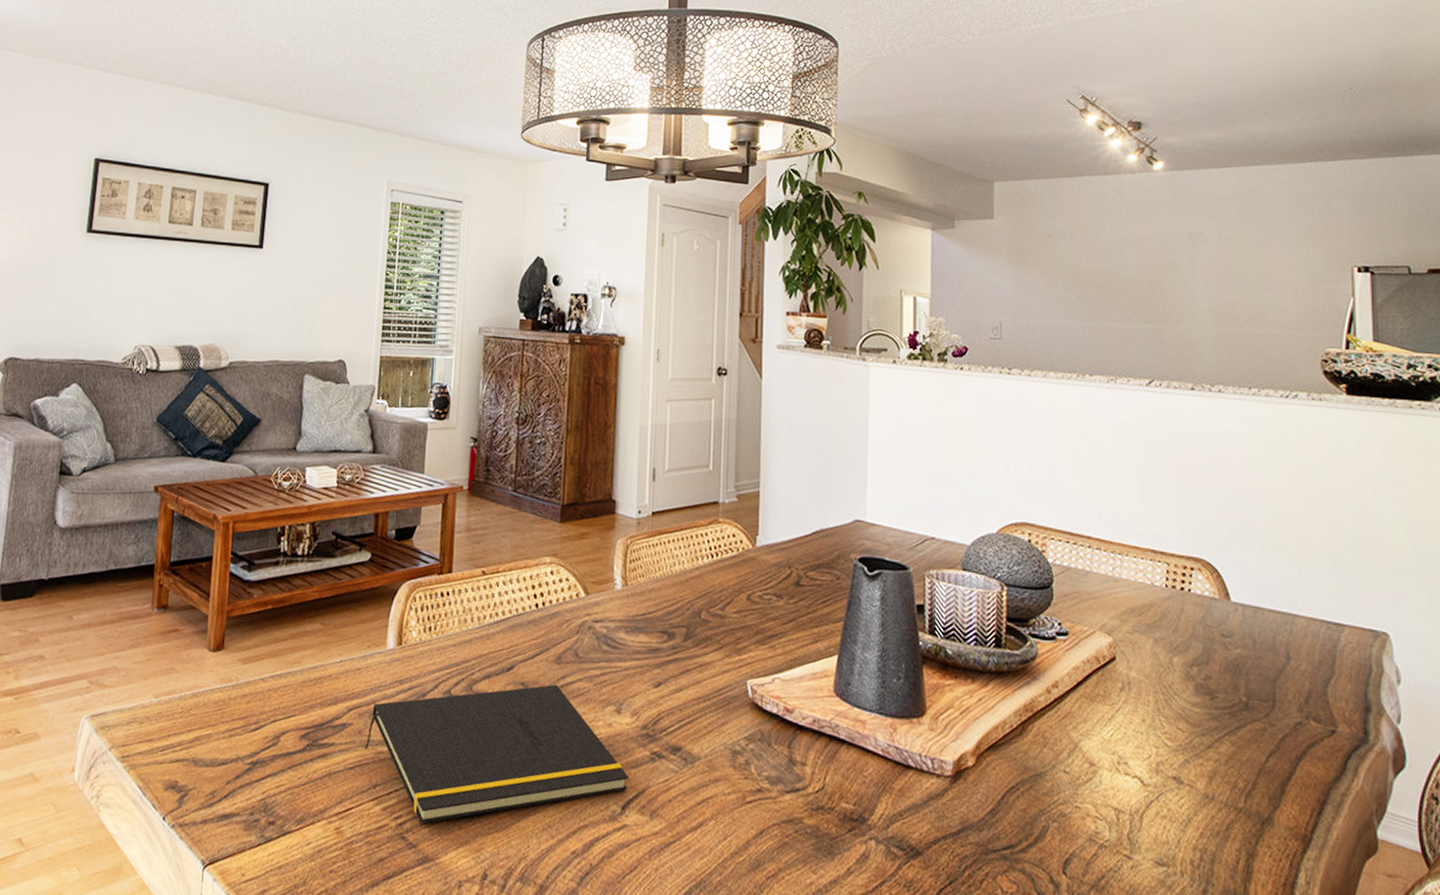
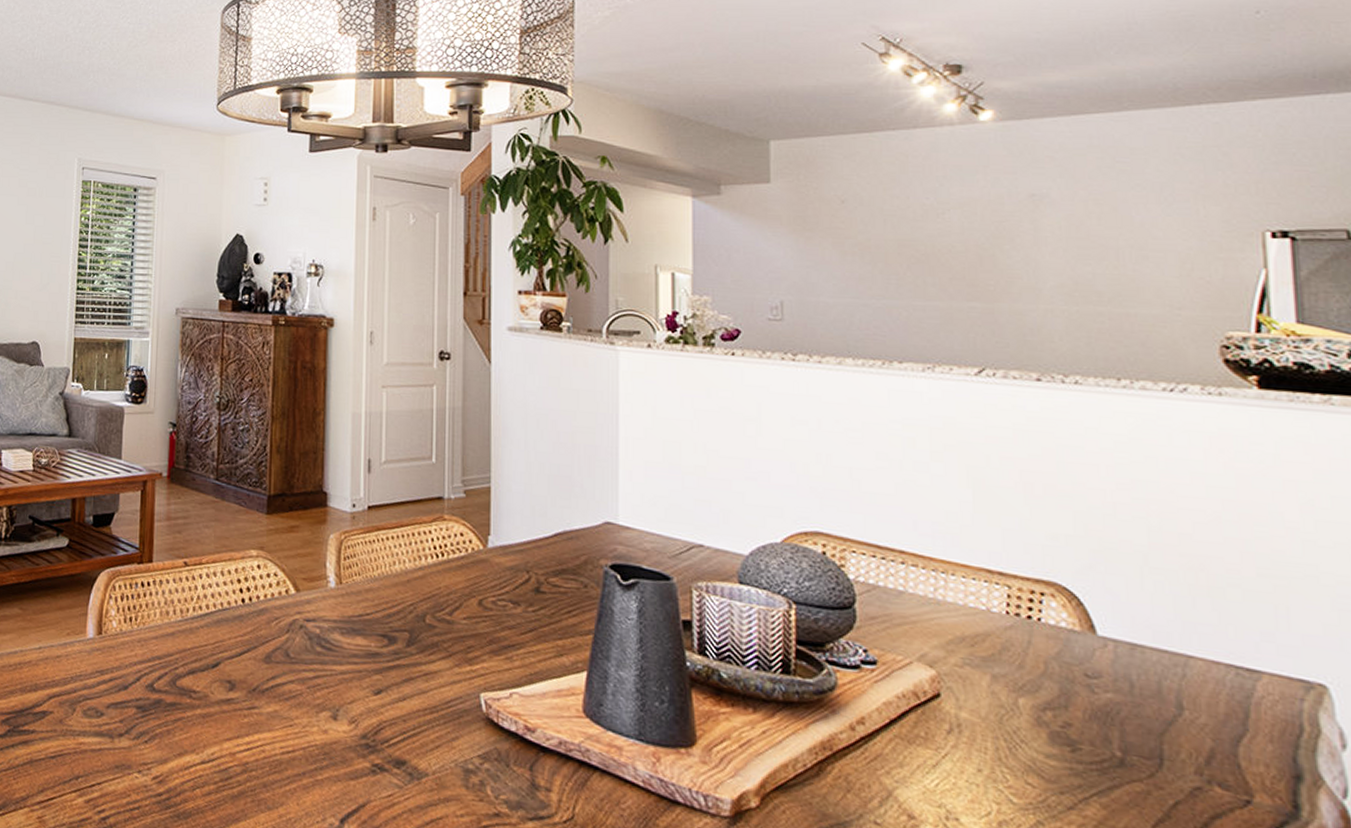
notepad: present [364,684,629,824] -> none [66,684,348,820]

